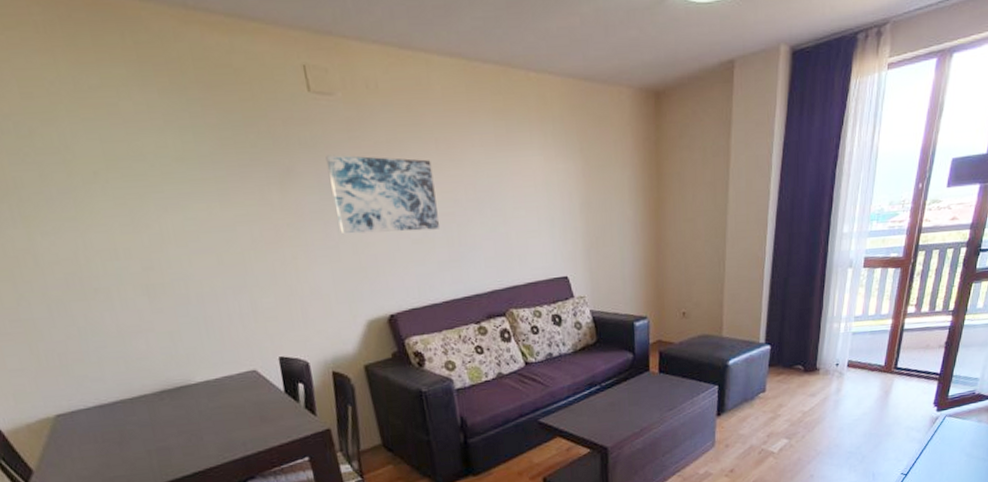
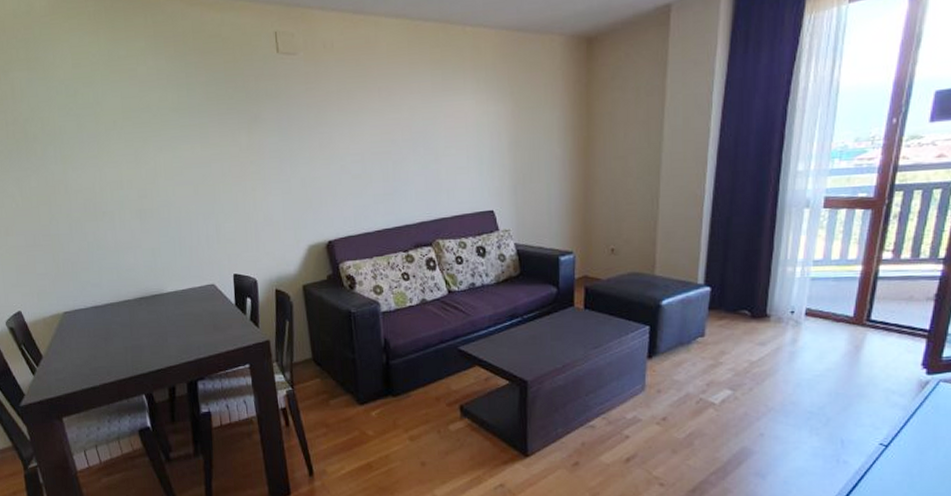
wall art: present [326,154,440,235] -> none [286,103,378,170]

